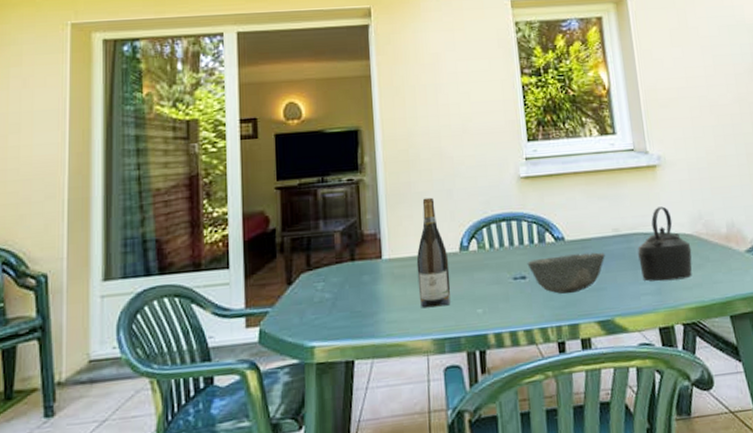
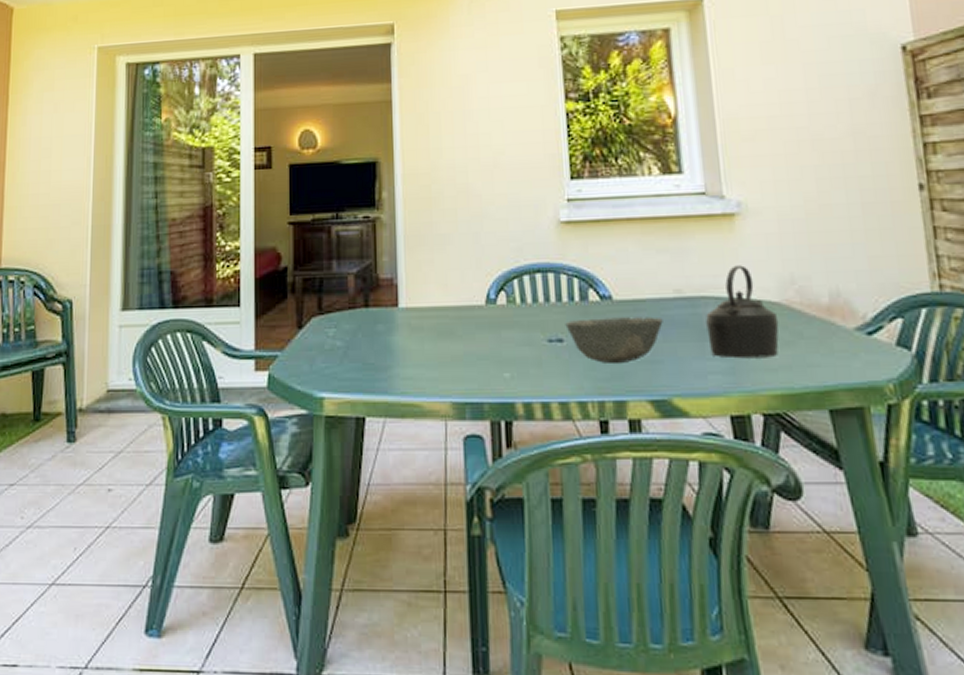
wine bottle: present [416,197,451,308] -> none [436,241,474,366]

